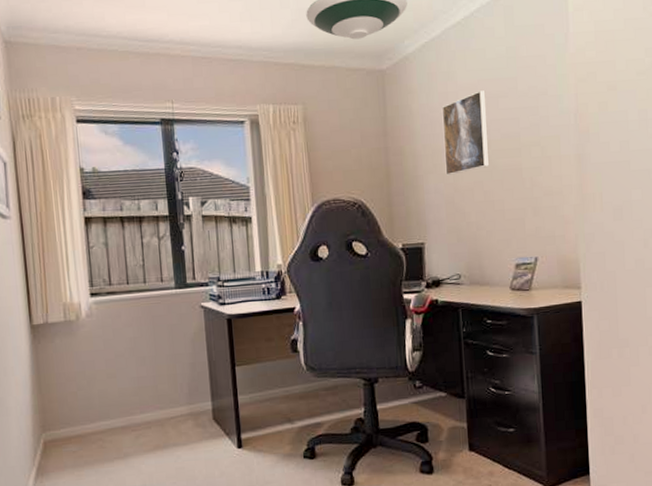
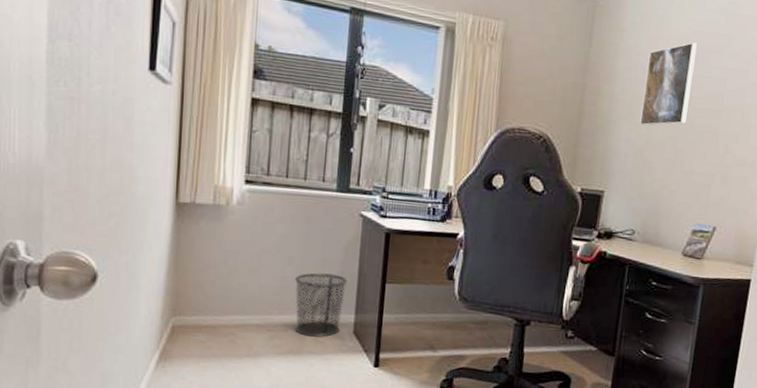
waste bin: none [149,366,200,430] -> present [294,272,348,337]

